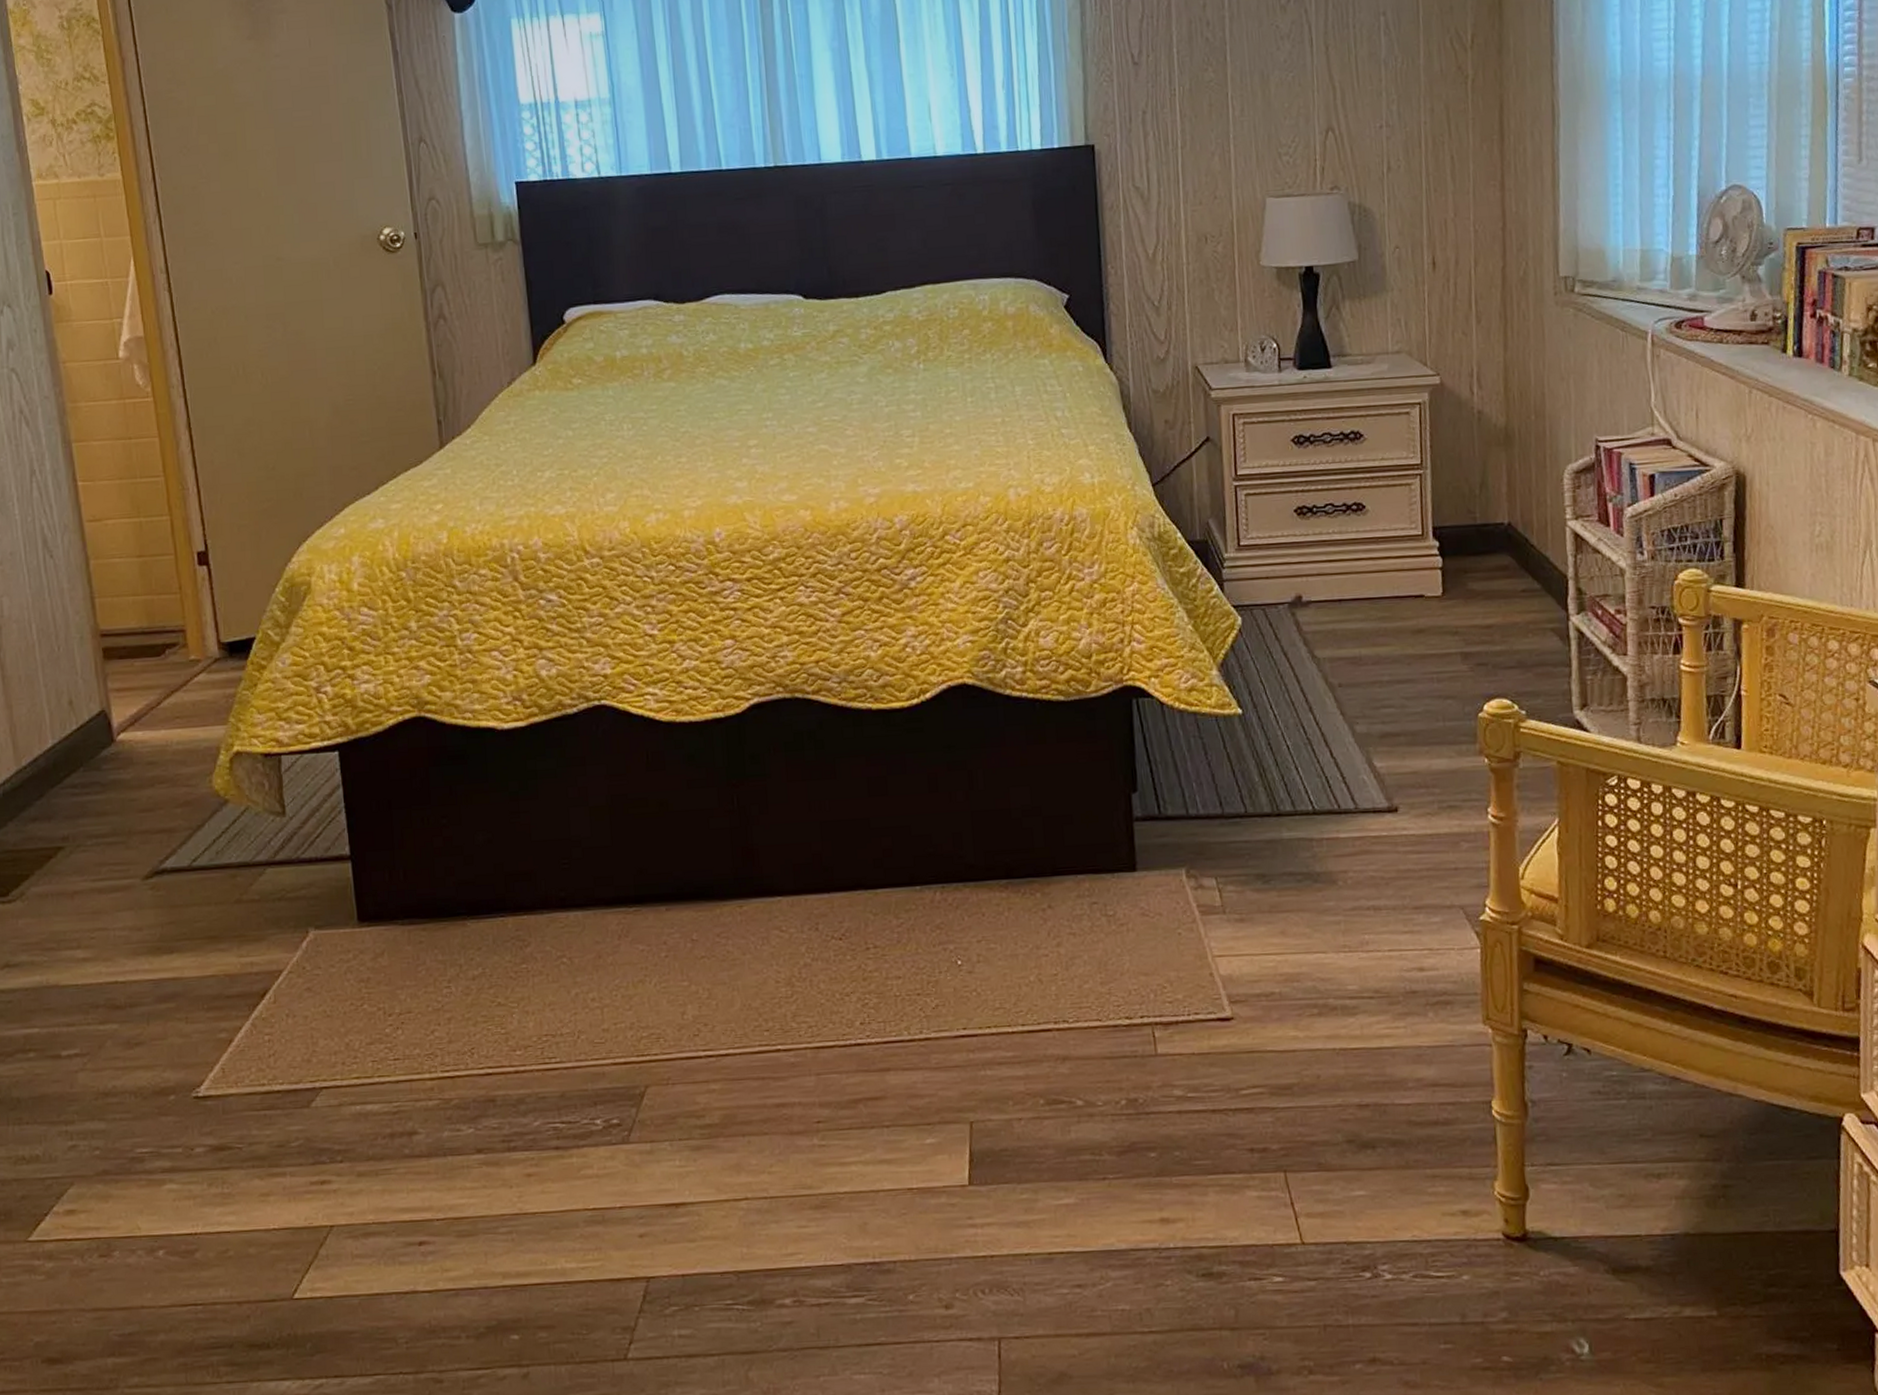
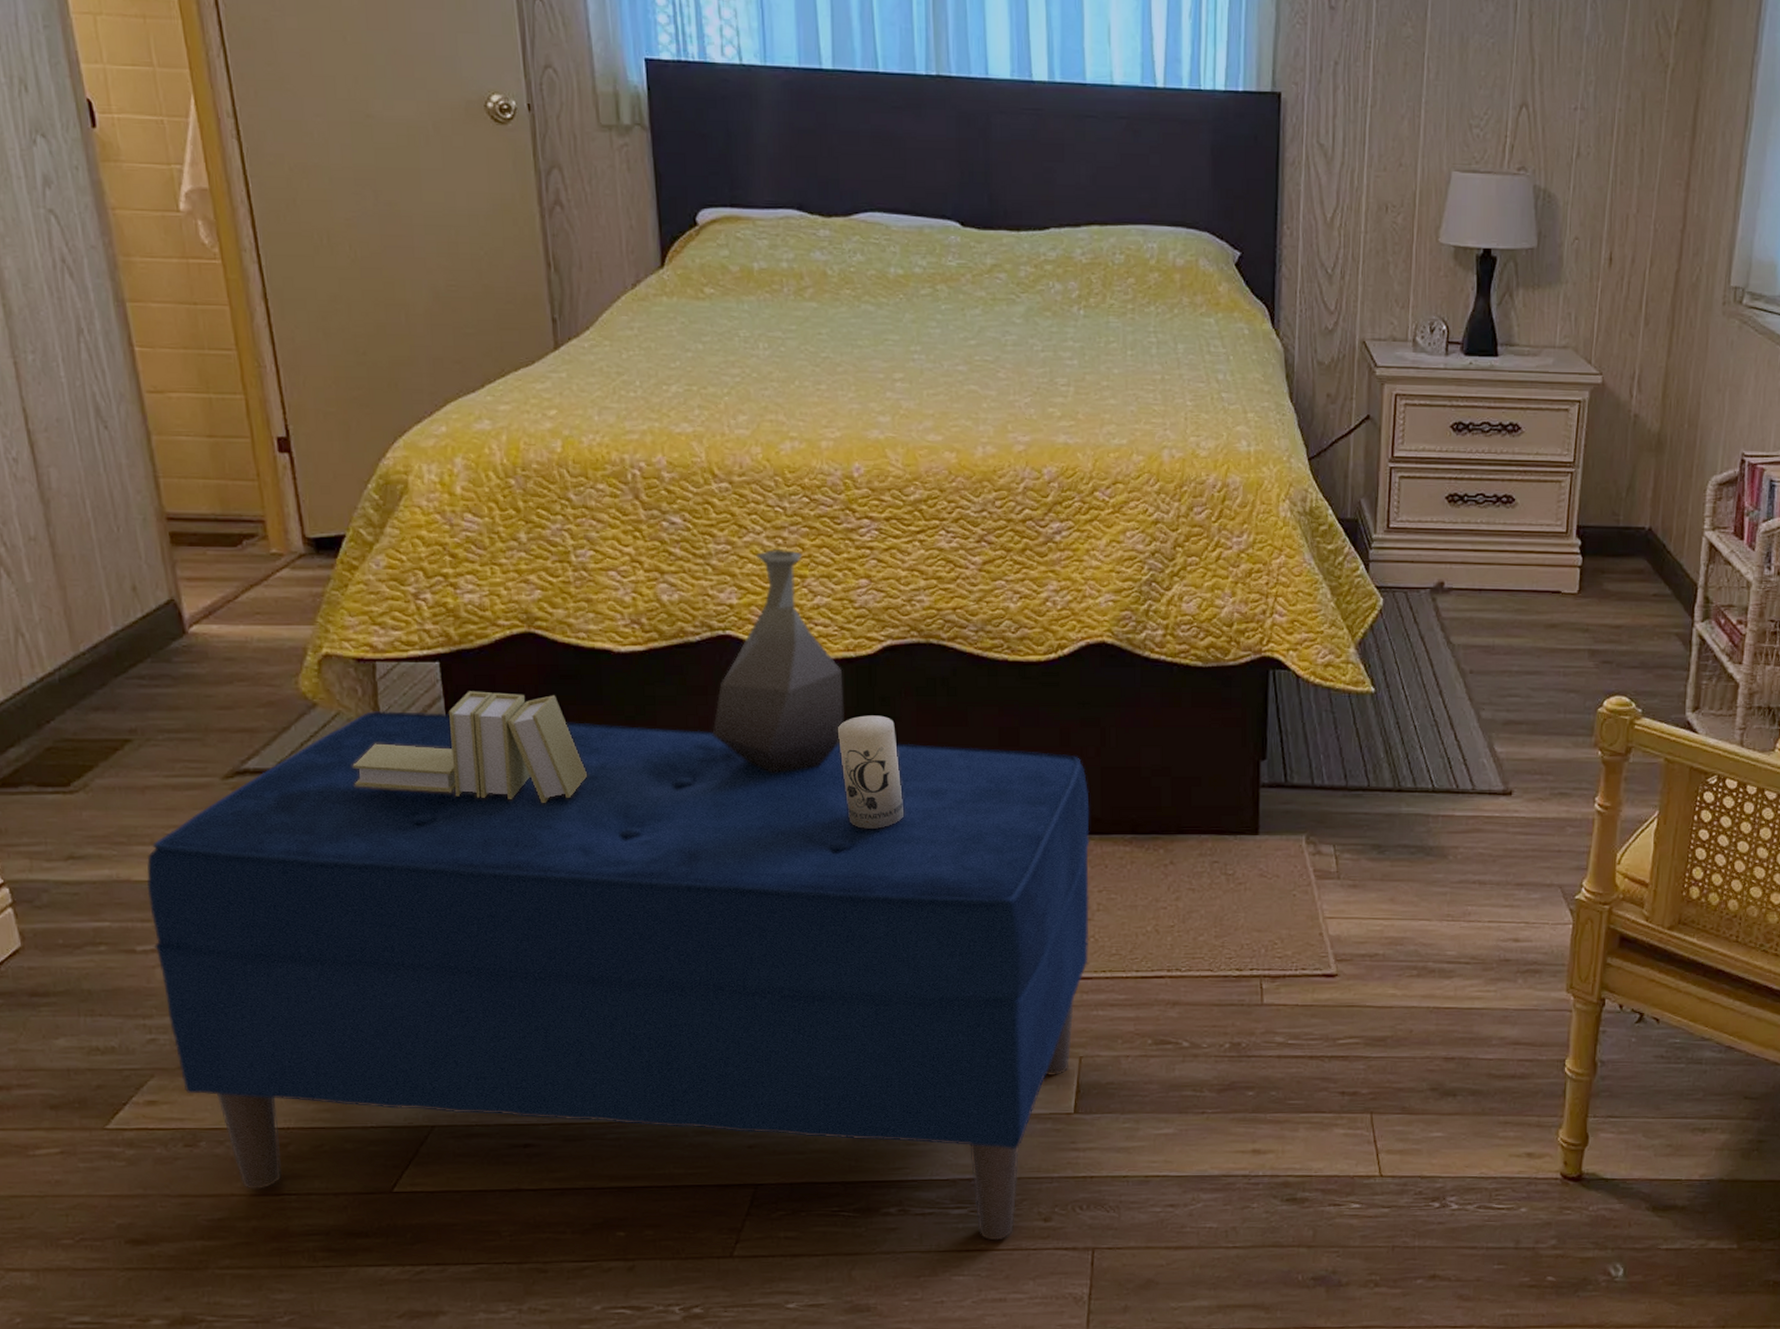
bench: none [72,799,972,1333] -> present [146,711,1090,1241]
books: none [259,776,476,885] -> present [352,691,588,804]
vase: none [591,616,717,840] -> present [712,548,844,774]
candle: none [710,773,779,891] -> present [837,715,905,829]

